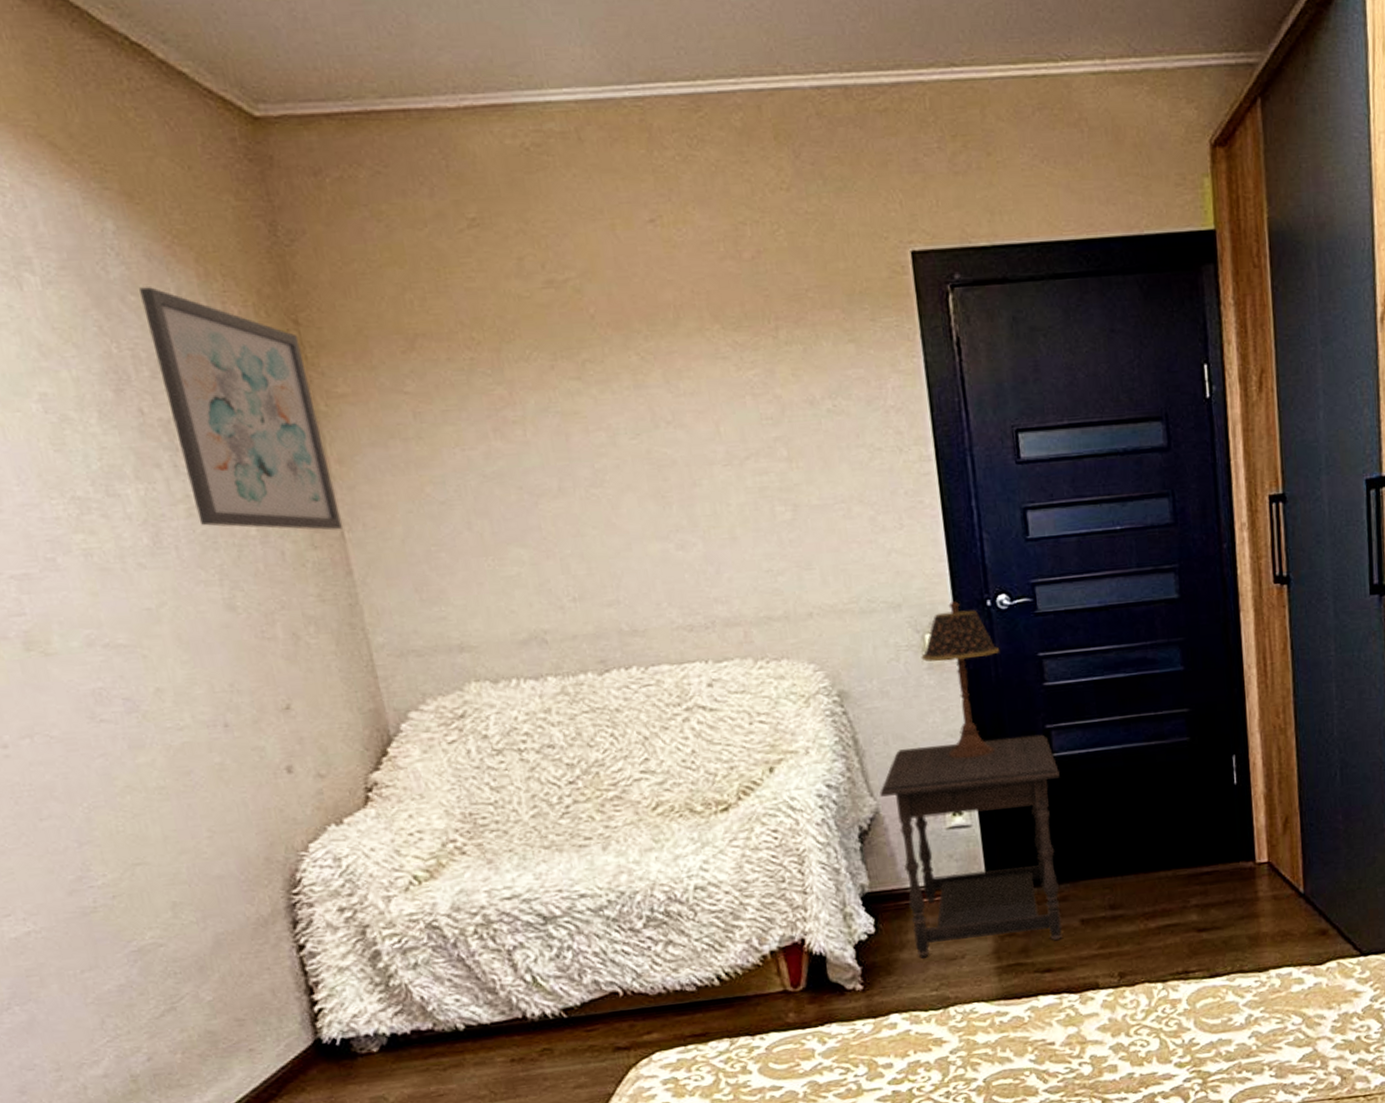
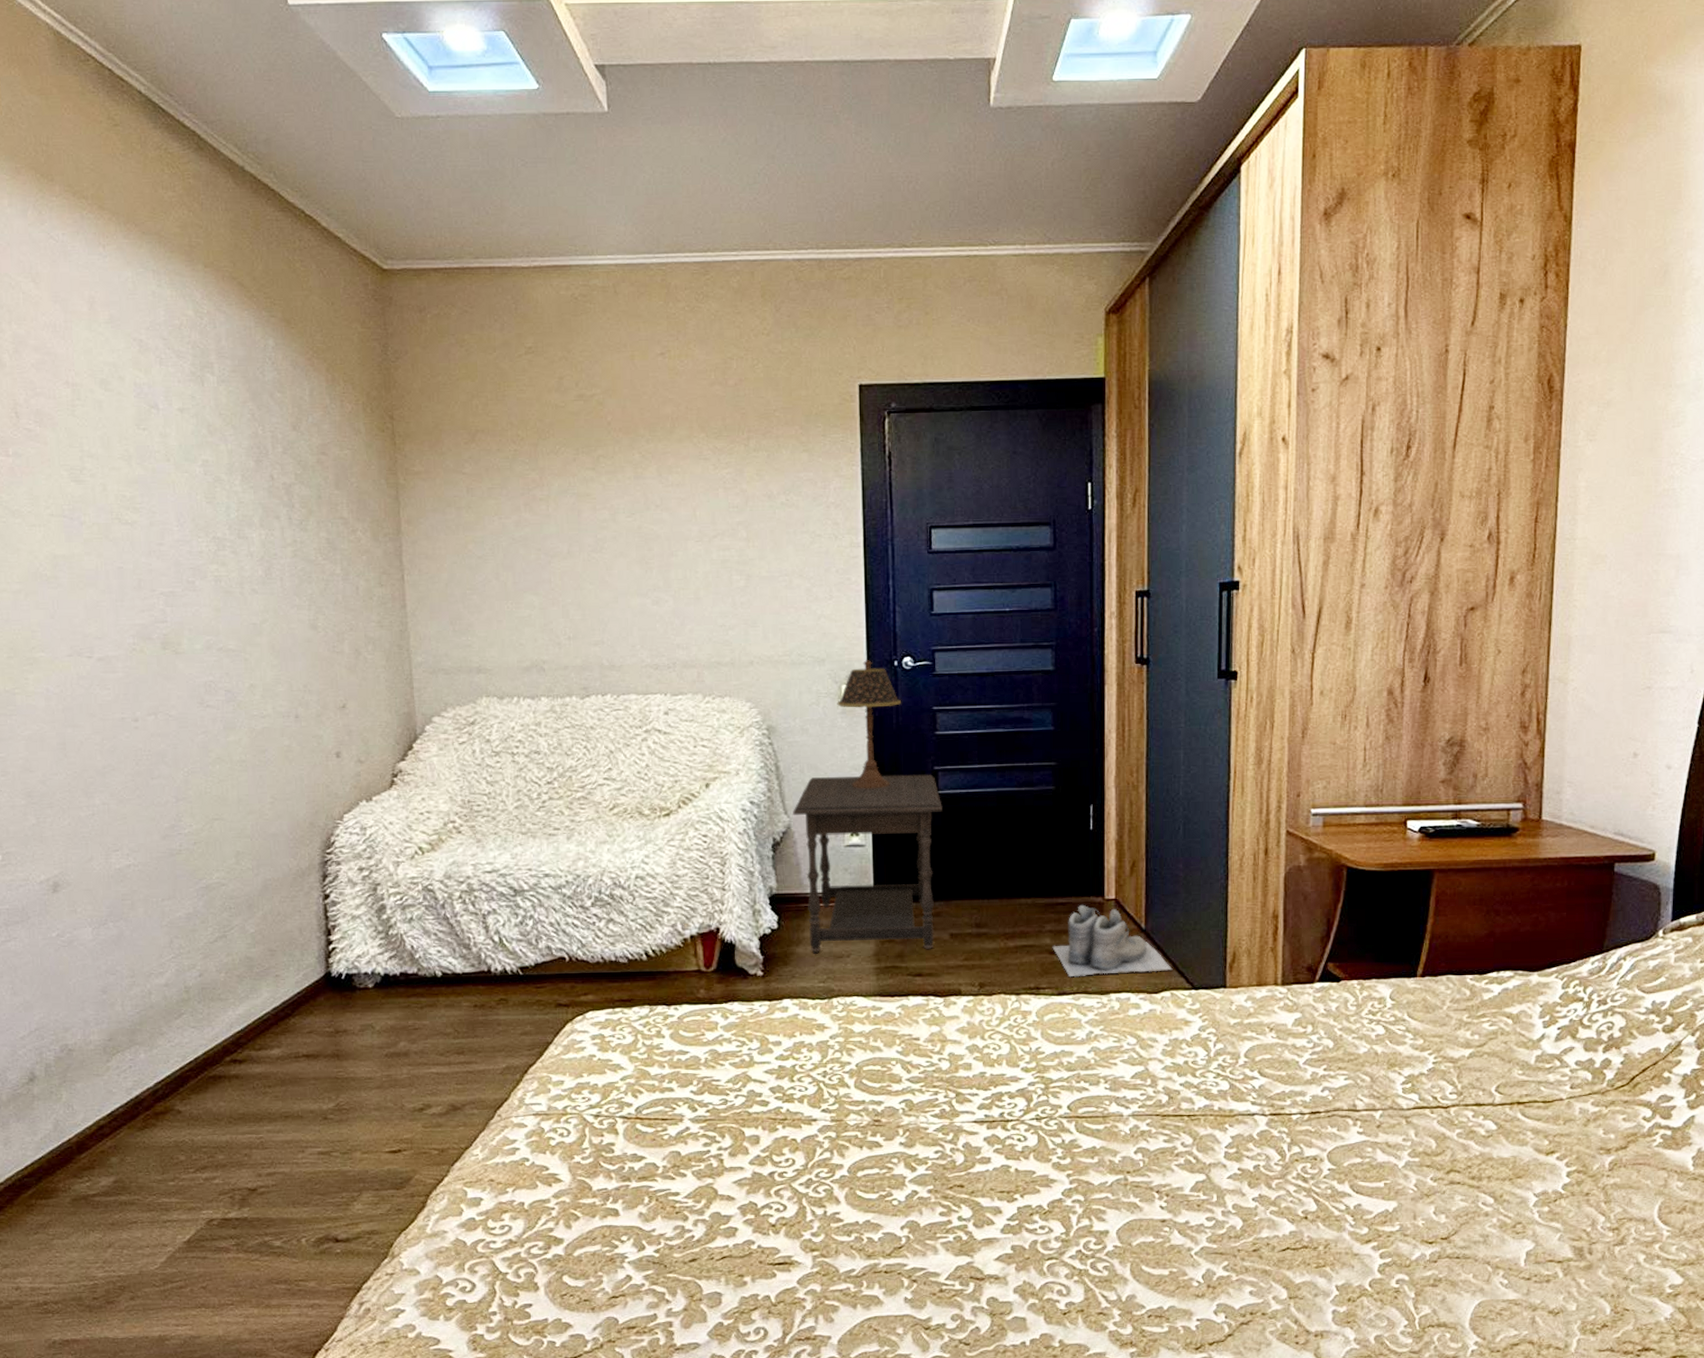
wall art: present [139,287,342,531] -> none [284,387,403,573]
boots: none [1199,871,1338,956] -> present [1052,904,1173,978]

